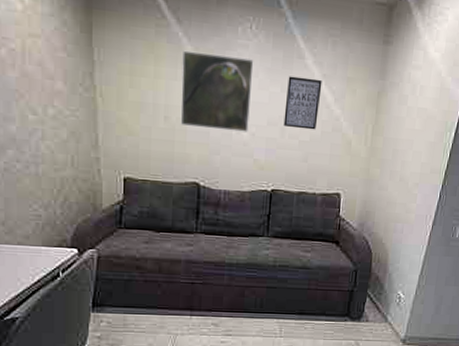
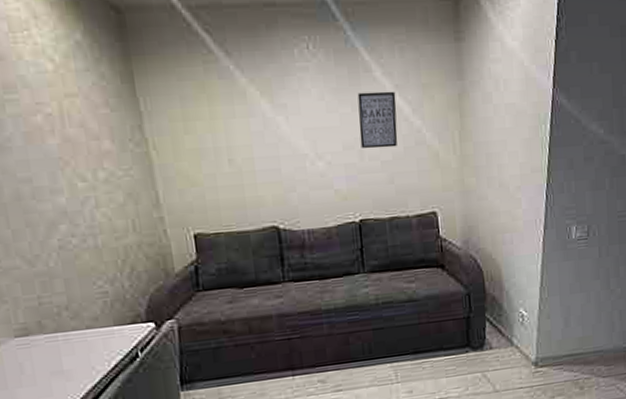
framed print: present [180,50,254,132] -> none [237,82,323,166]

